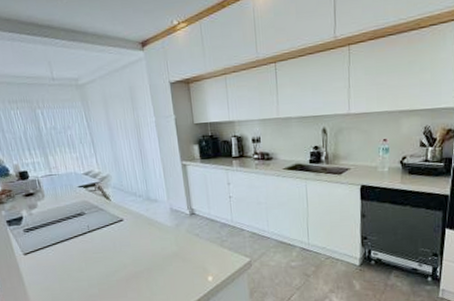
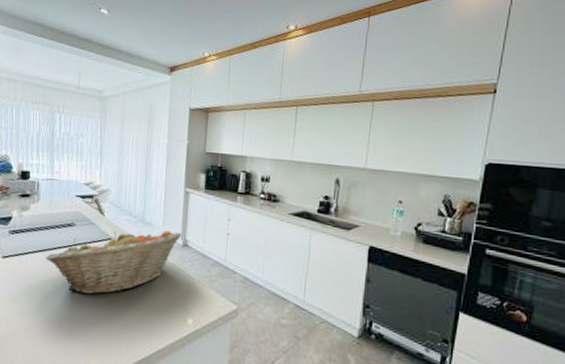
fruit basket: none [65,203,187,273] -> present [46,230,182,294]

